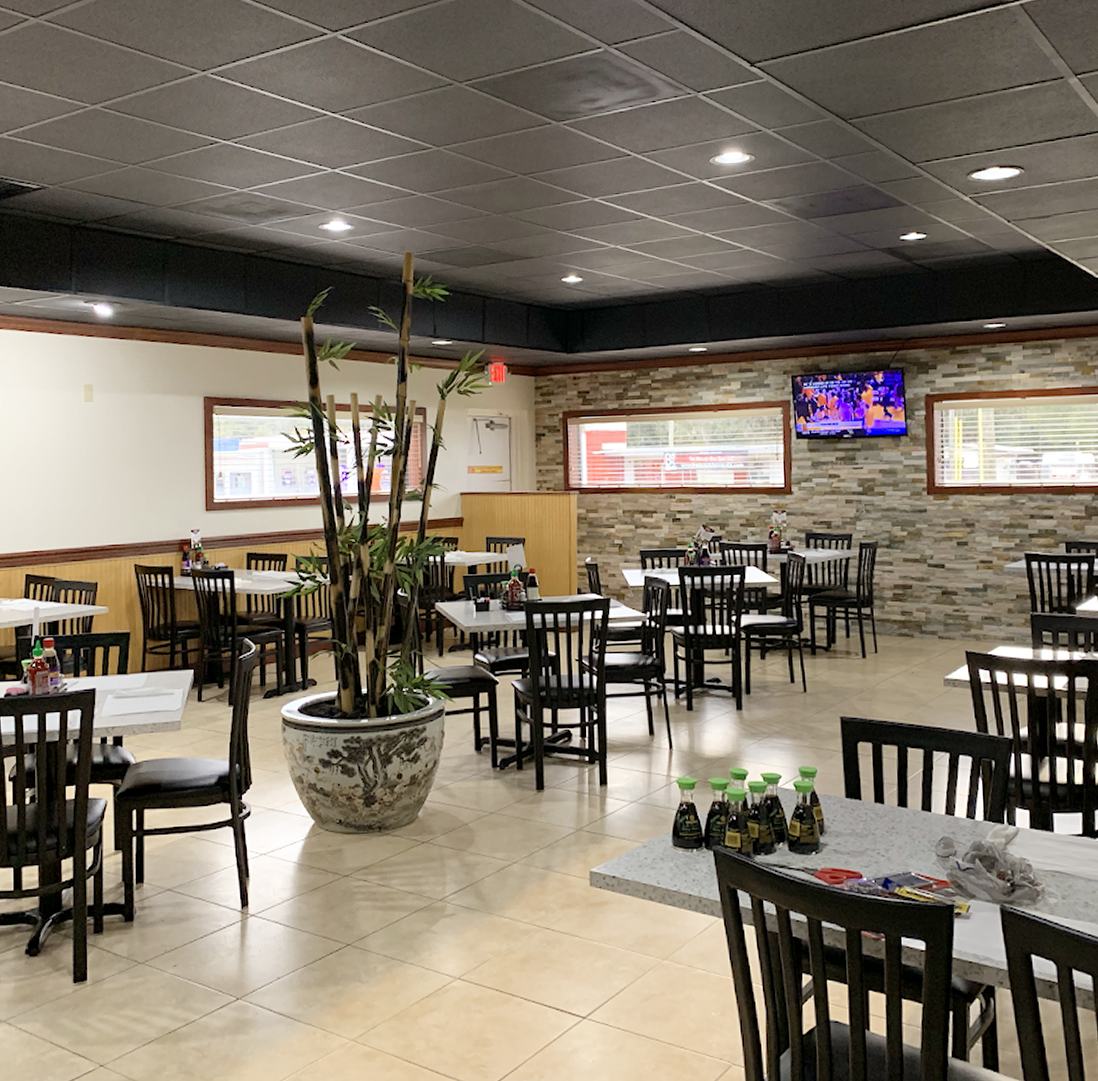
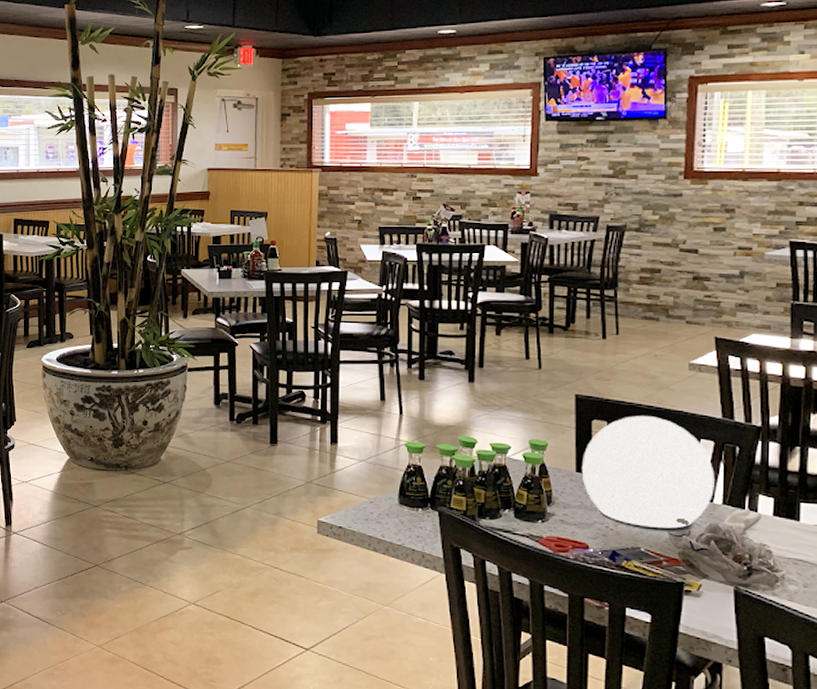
plate: none [850,735,975,851] -> present [581,416,715,530]

